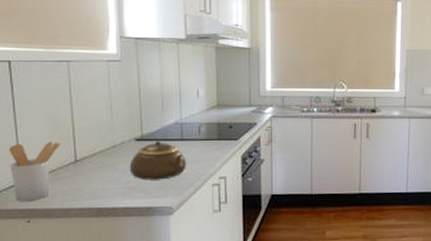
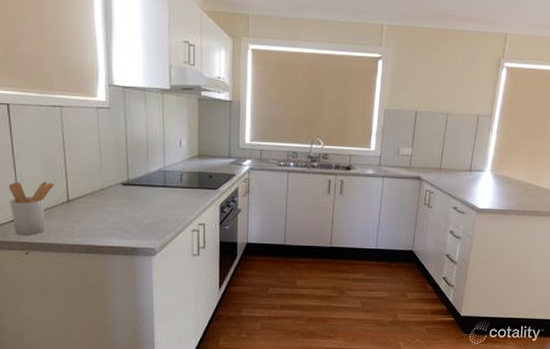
teapot: present [129,140,187,180] -> none [116,186,169,223]

